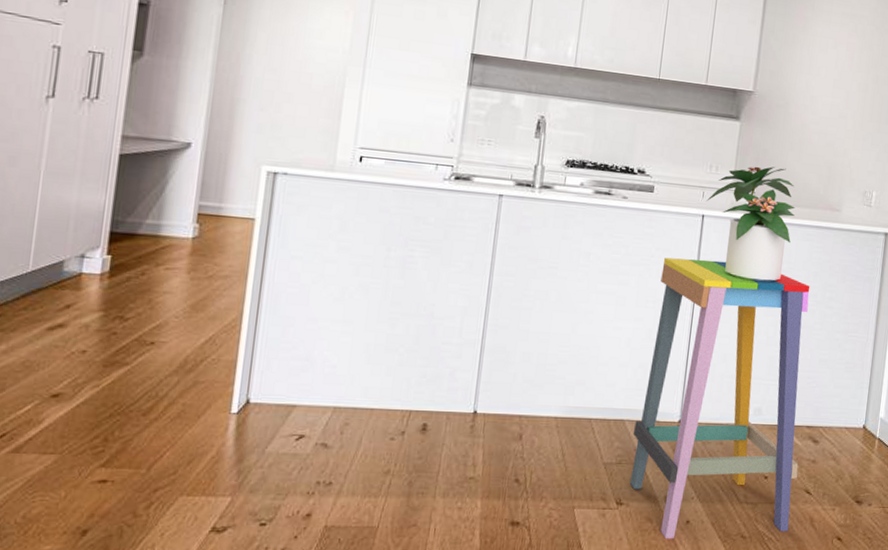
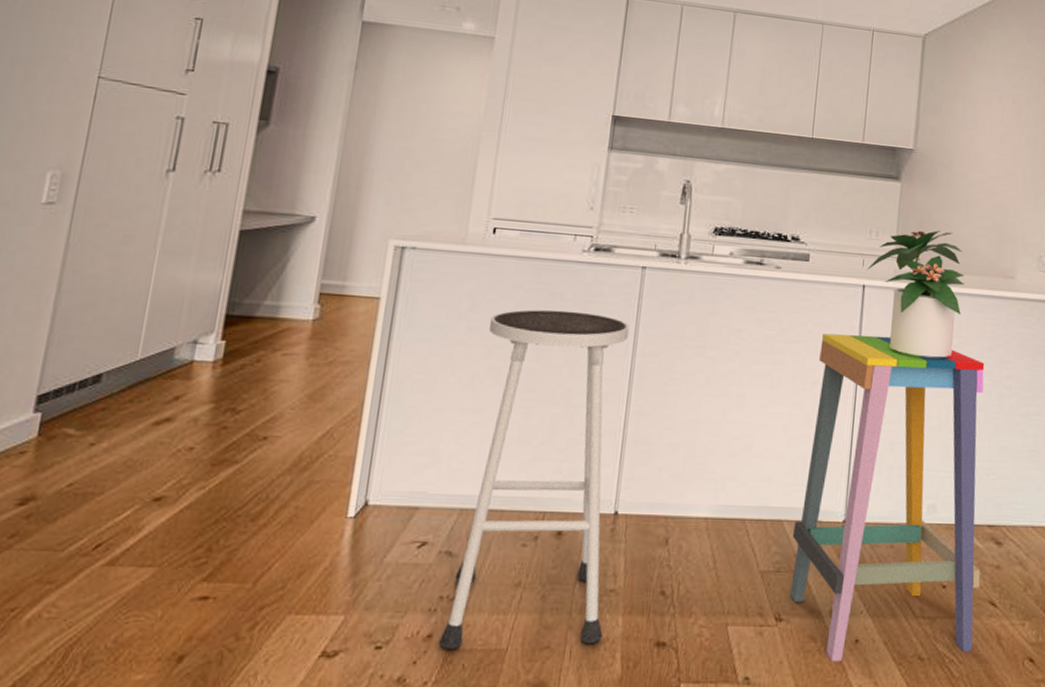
stool: none [316,231,487,527] -> present [438,309,629,651]

